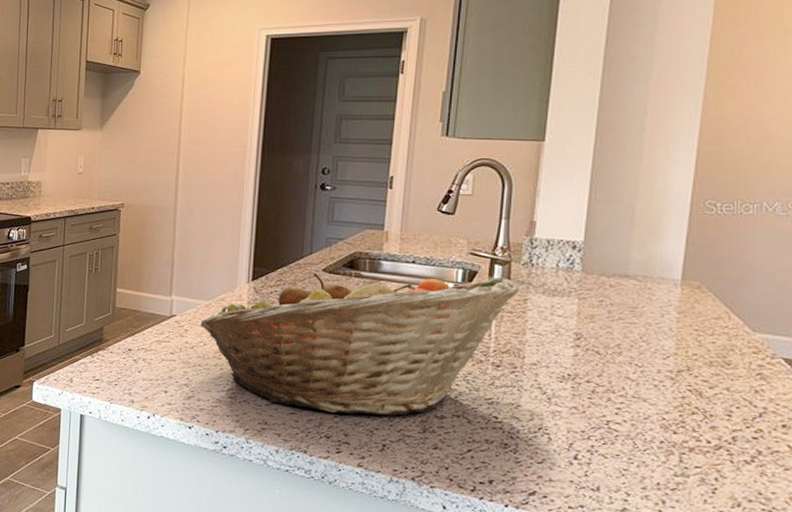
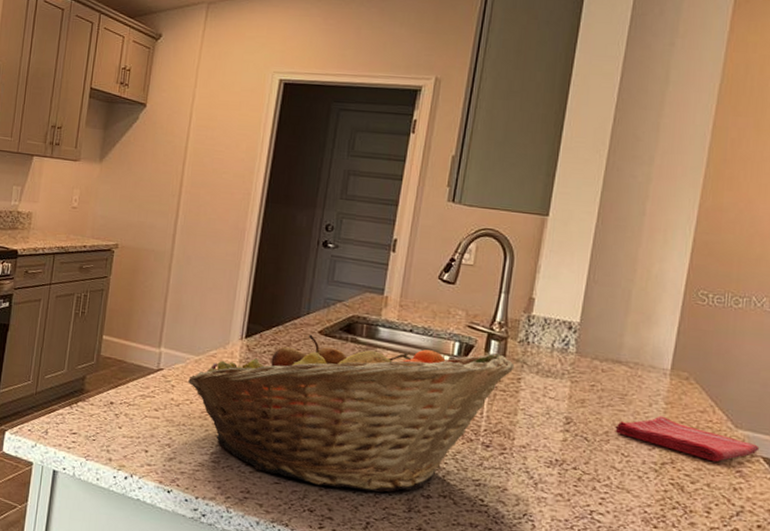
dish towel: none [627,325,780,367] -> present [615,416,760,462]

